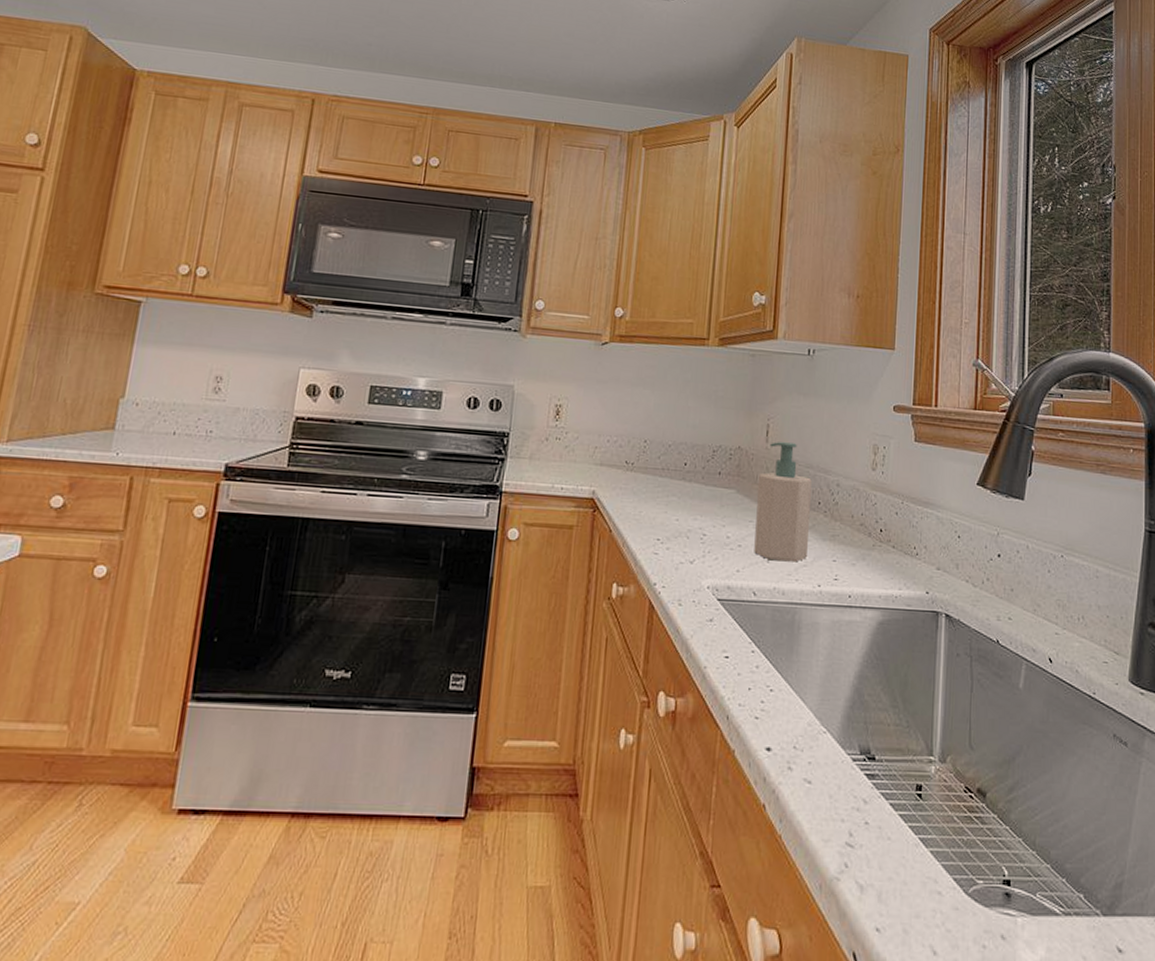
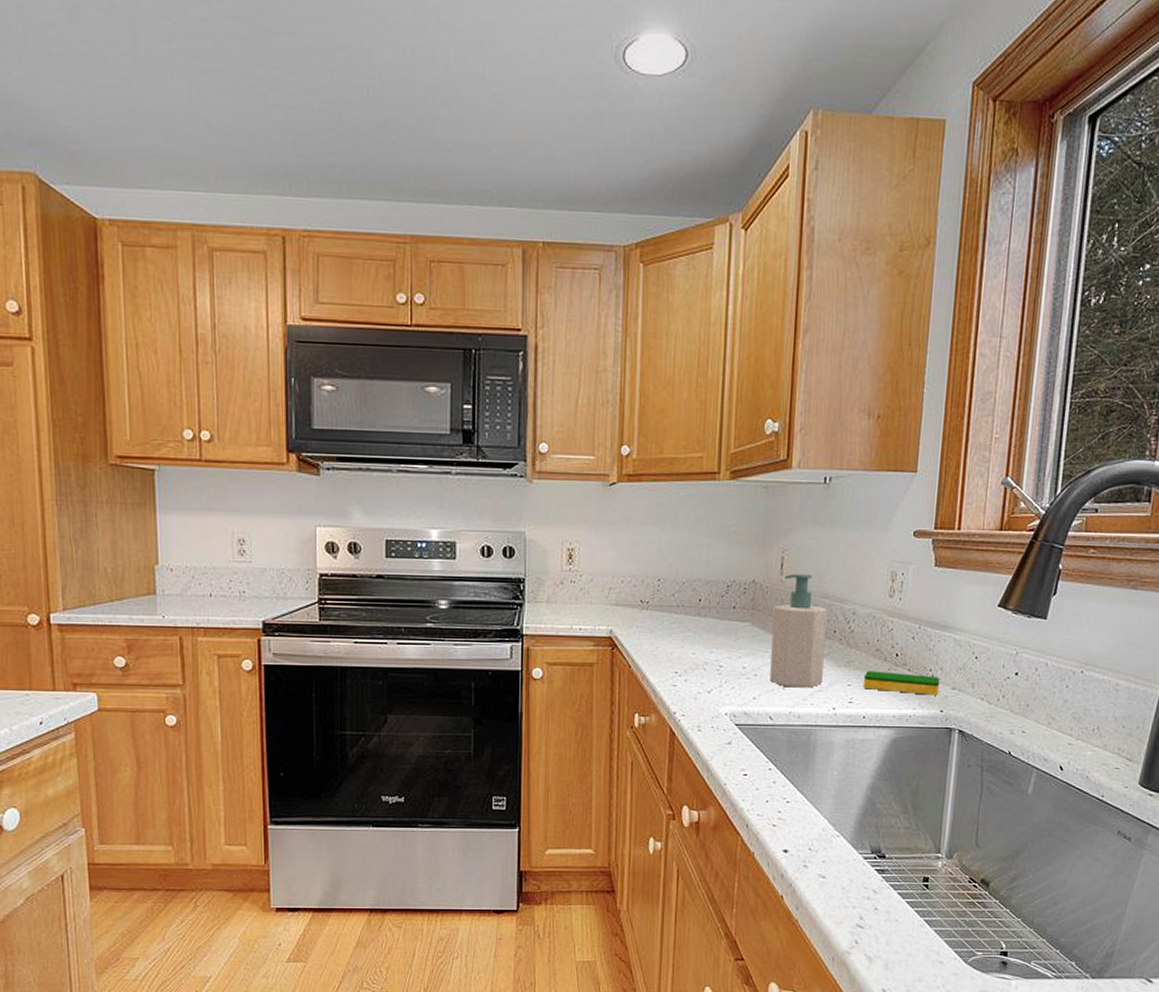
dish sponge: none [848,546,925,575] -> present [863,671,940,695]

